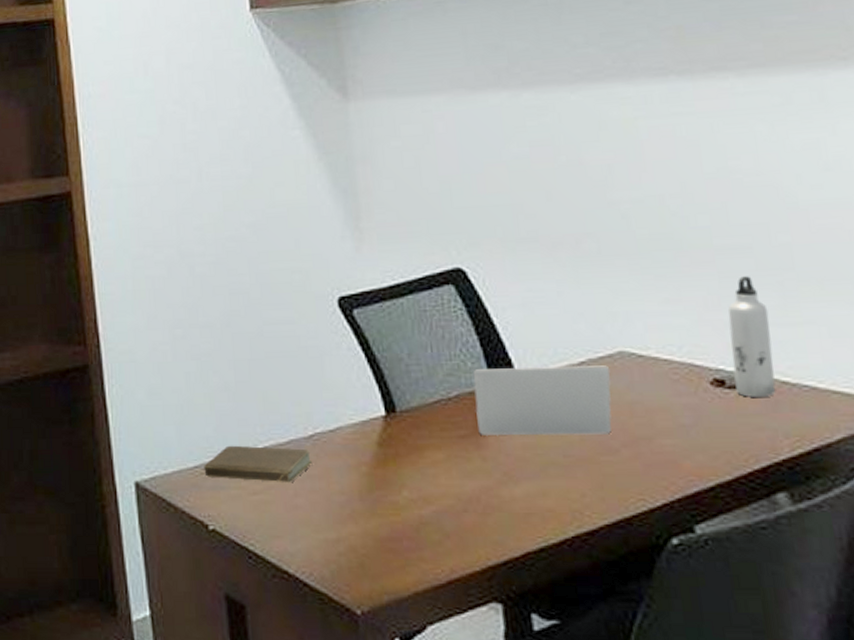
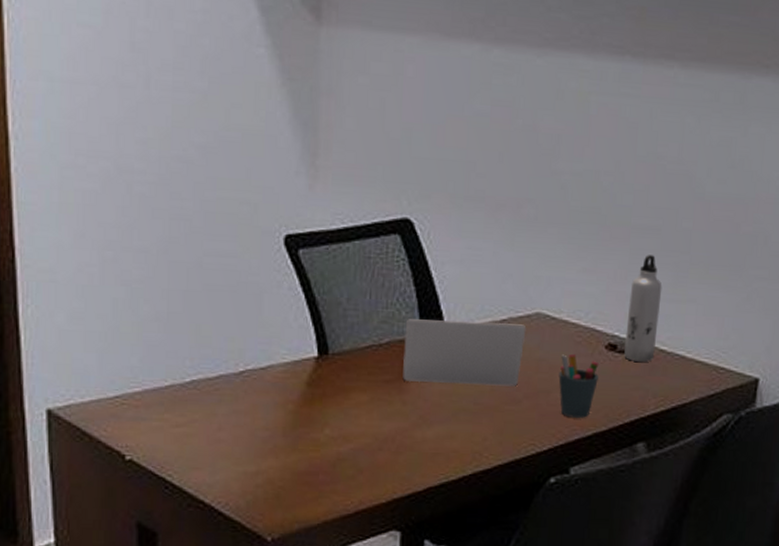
book: present [204,445,313,483] -> none [125,377,240,418]
pen holder: none [658,393,710,467] -> present [558,353,599,418]

